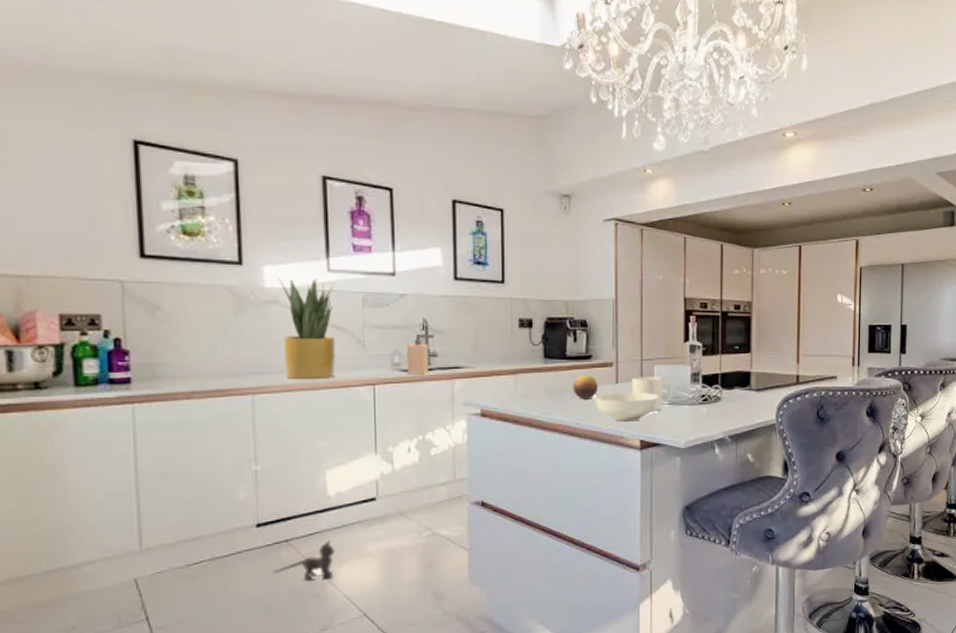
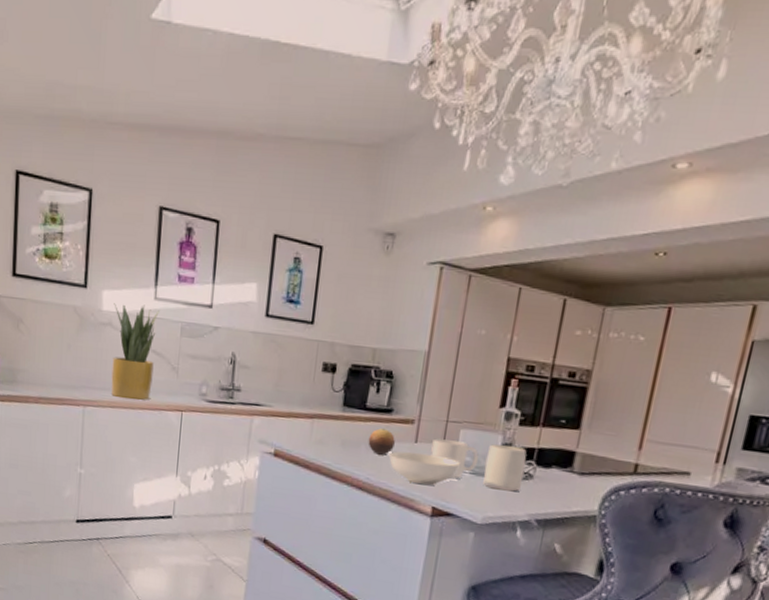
cat: present [273,540,335,581] -> none [84,545,134,580]
soap dispenser: present [406,334,435,375] -> none [211,368,241,408]
mug: none [680,375,713,415] -> present [483,444,527,492]

